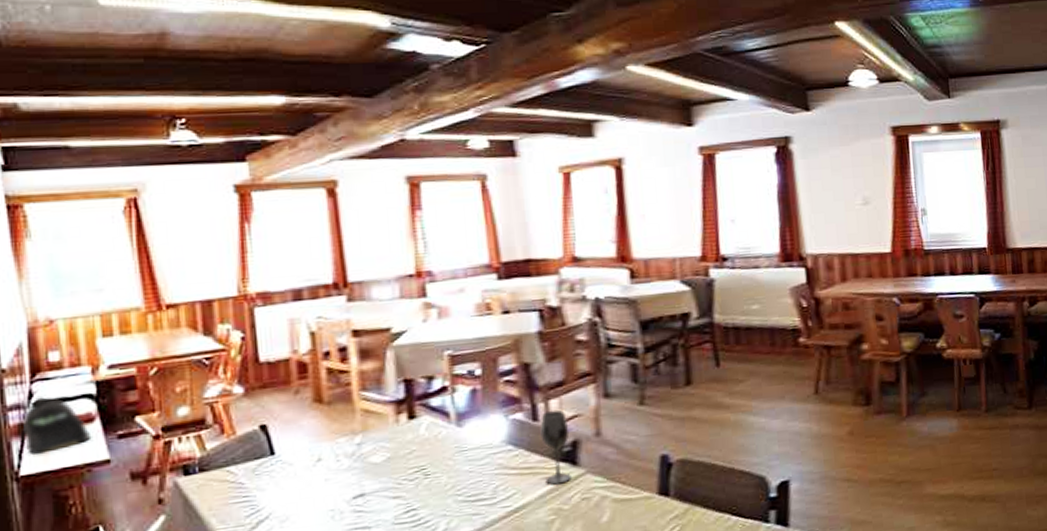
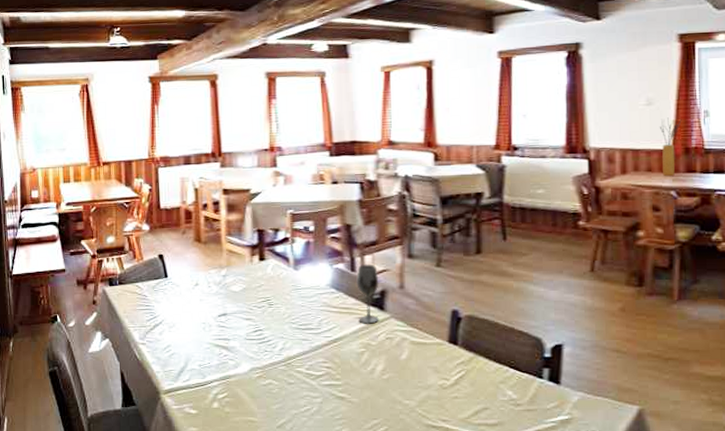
backpack: present [23,397,92,455] -> none [16,221,55,261]
vase: none [878,217,900,283] -> present [660,117,682,177]

